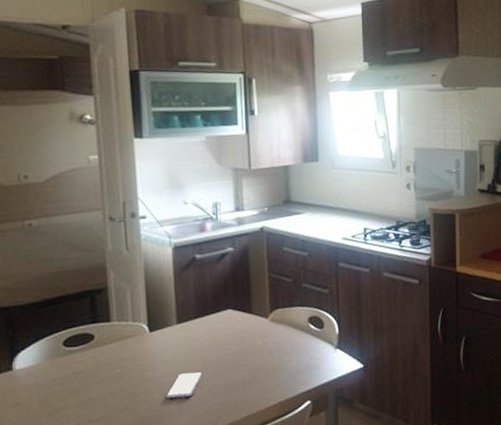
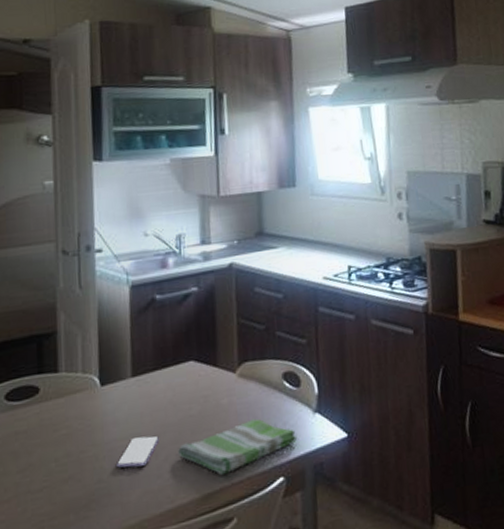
dish towel: none [219,355,321,402] -> present [178,418,296,476]

